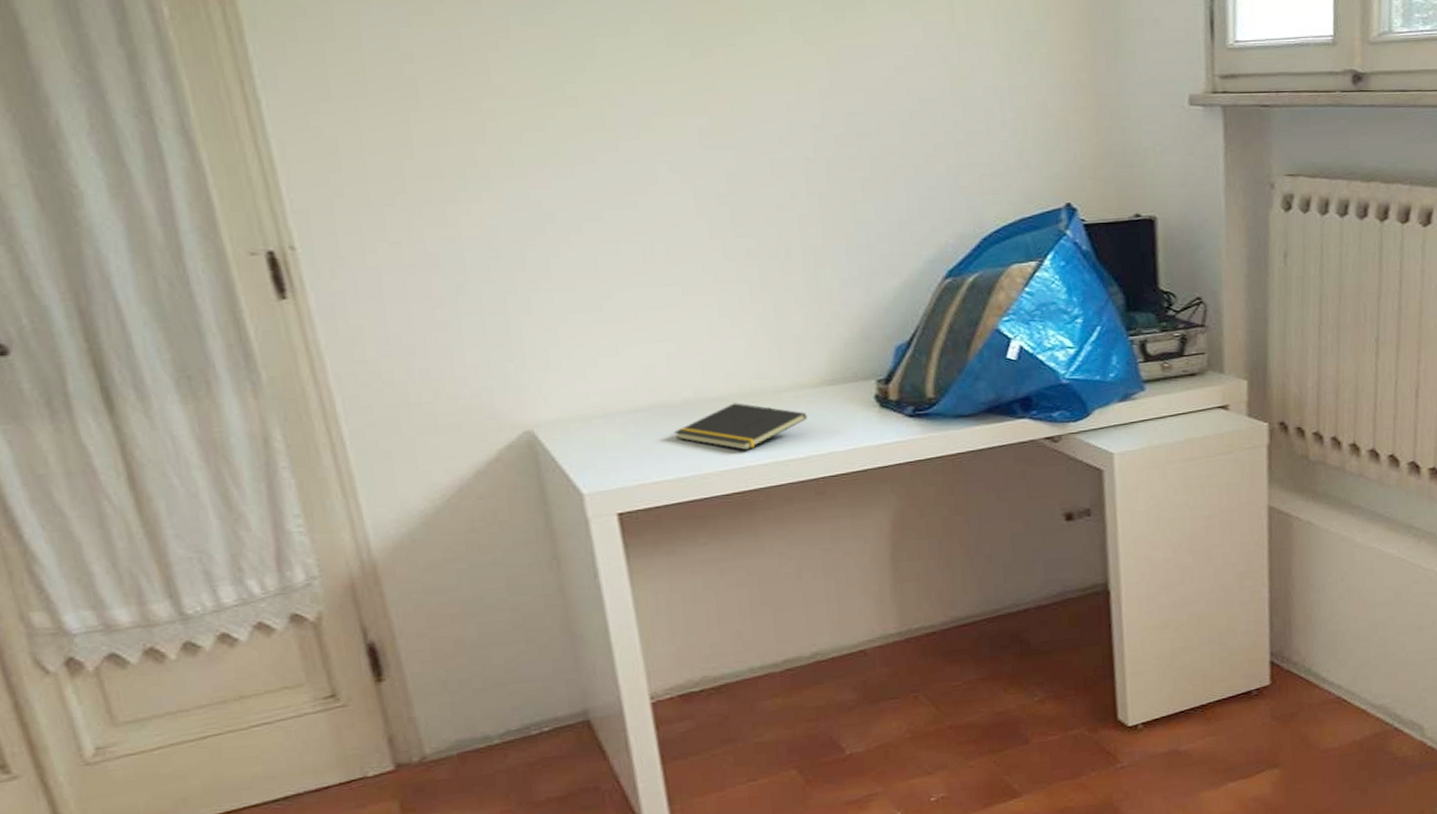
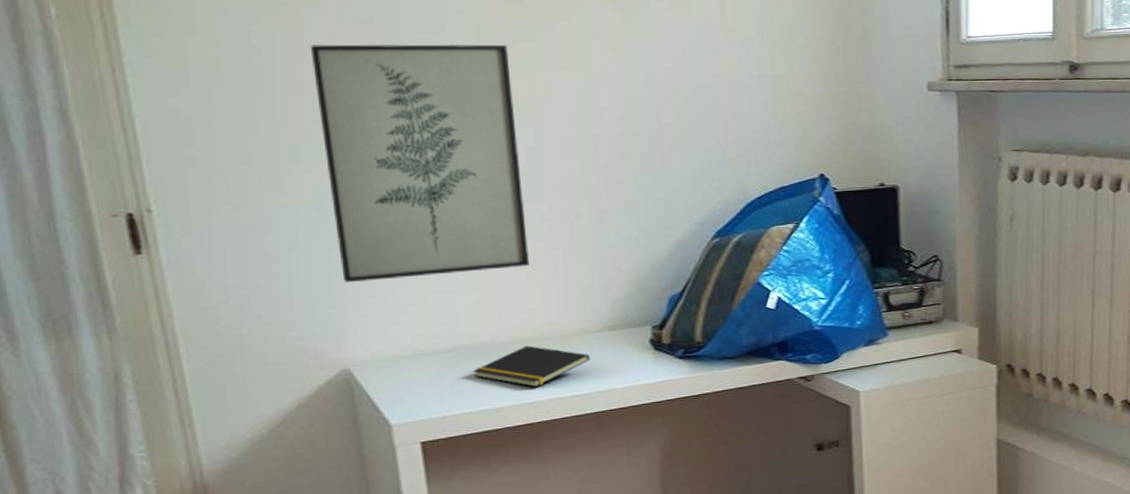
wall art: none [471,50,735,332] -> present [310,44,530,283]

